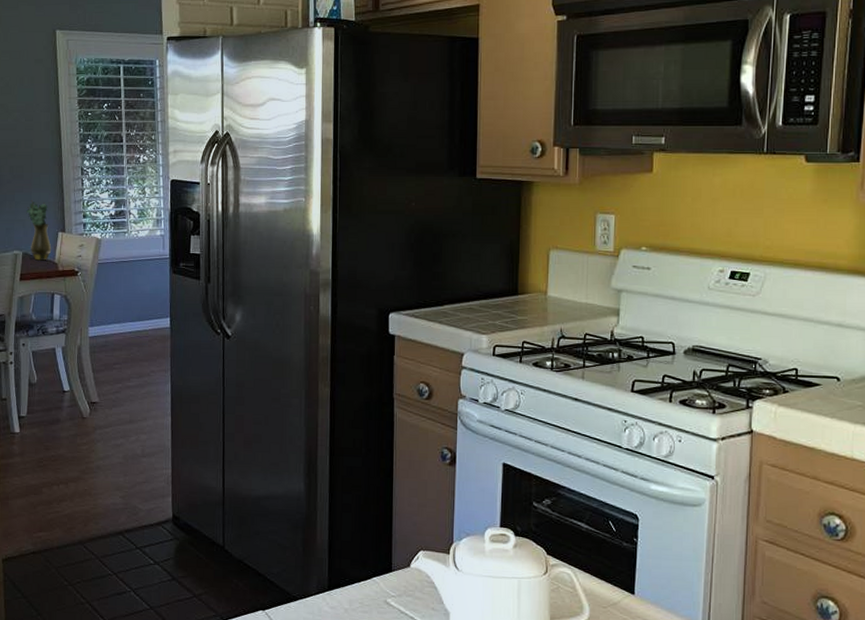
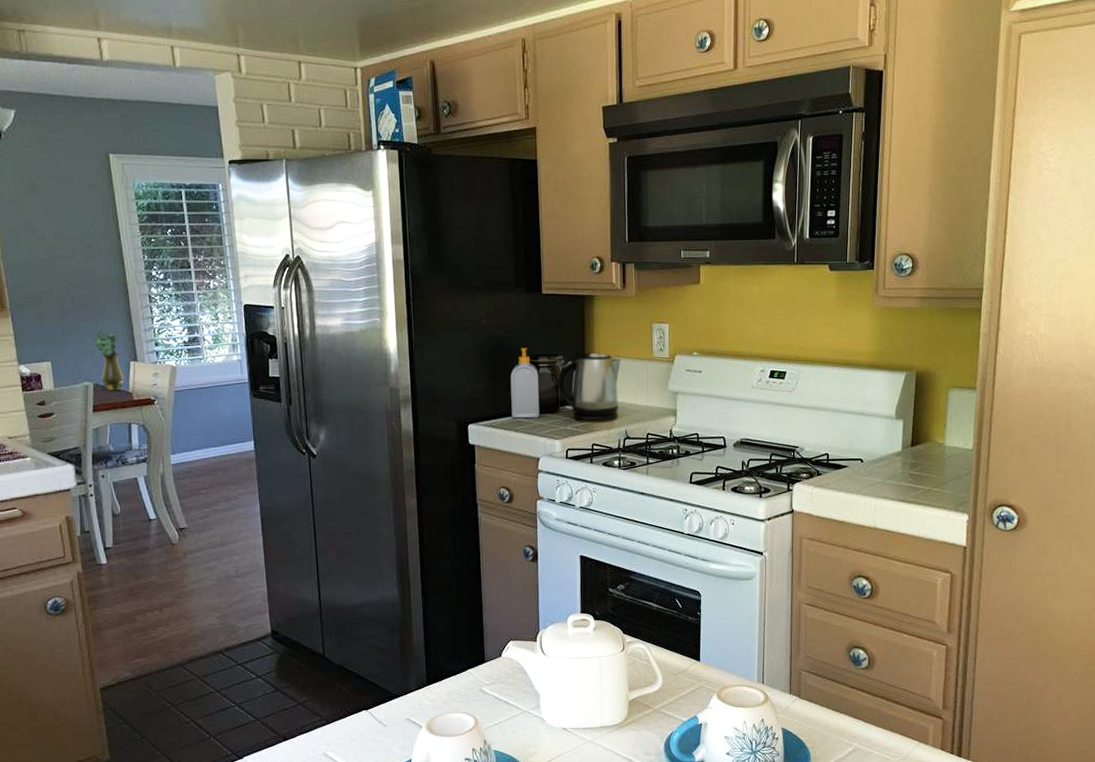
soap bottle: none [436,234,468,310] -> present [510,347,540,419]
jar: none [458,240,496,306] -> present [528,352,564,414]
kettle: none [488,242,559,318] -> present [558,352,621,422]

